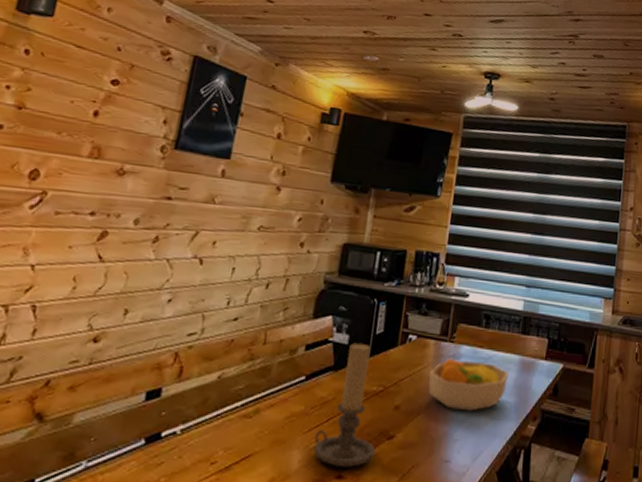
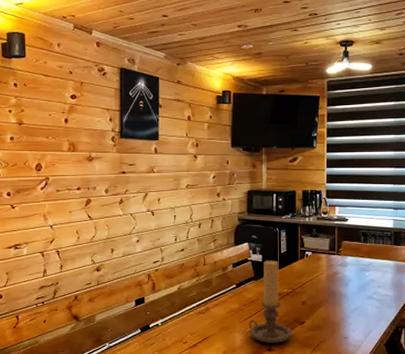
fruit bowl: present [428,358,509,412] -> none [324,266,386,303]

